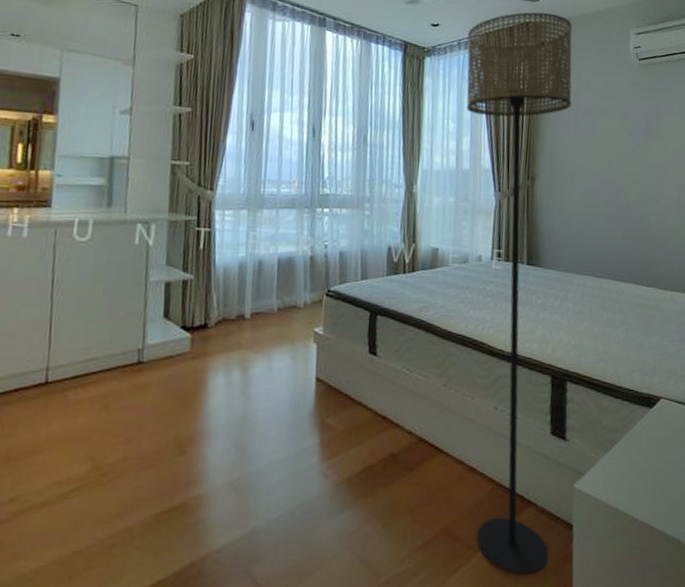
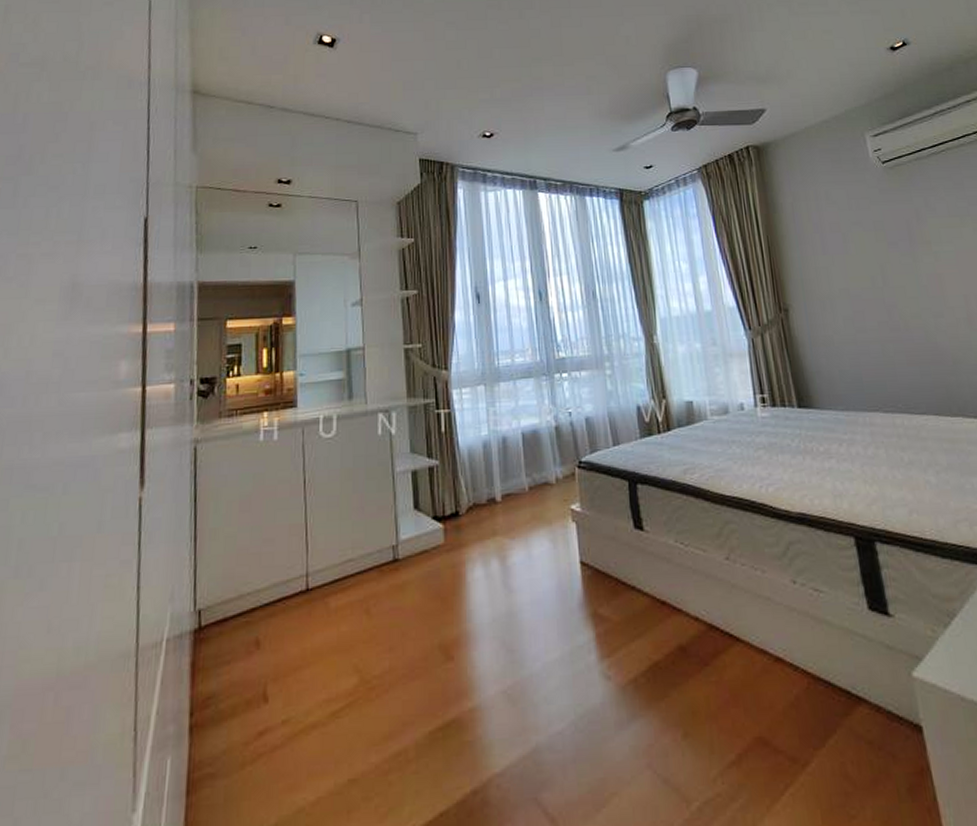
floor lamp: present [466,12,573,576] -> none [685,133,900,798]

